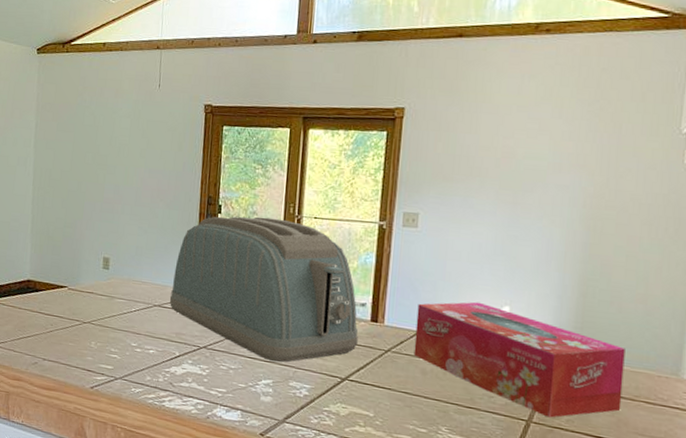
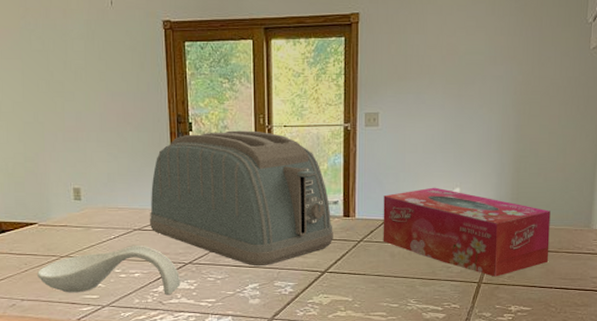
spoon rest: none [60,321,194,378] -> present [37,246,181,295]

